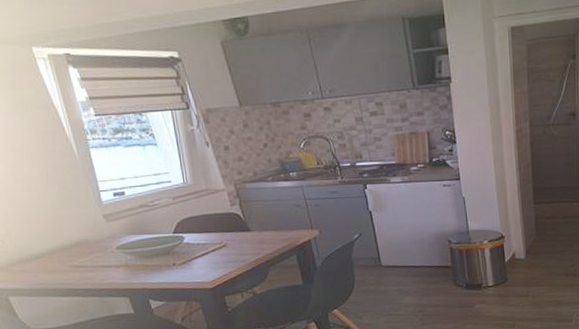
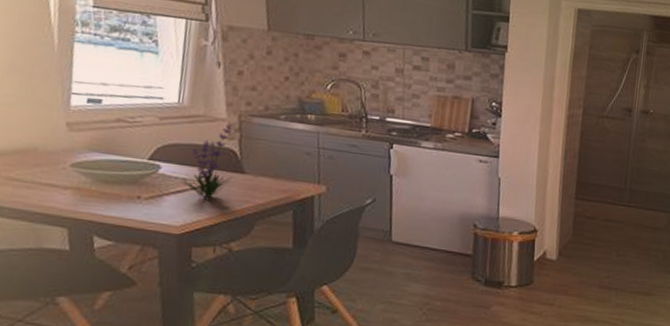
plant: none [202,193,242,256] -> present [180,124,233,198]

